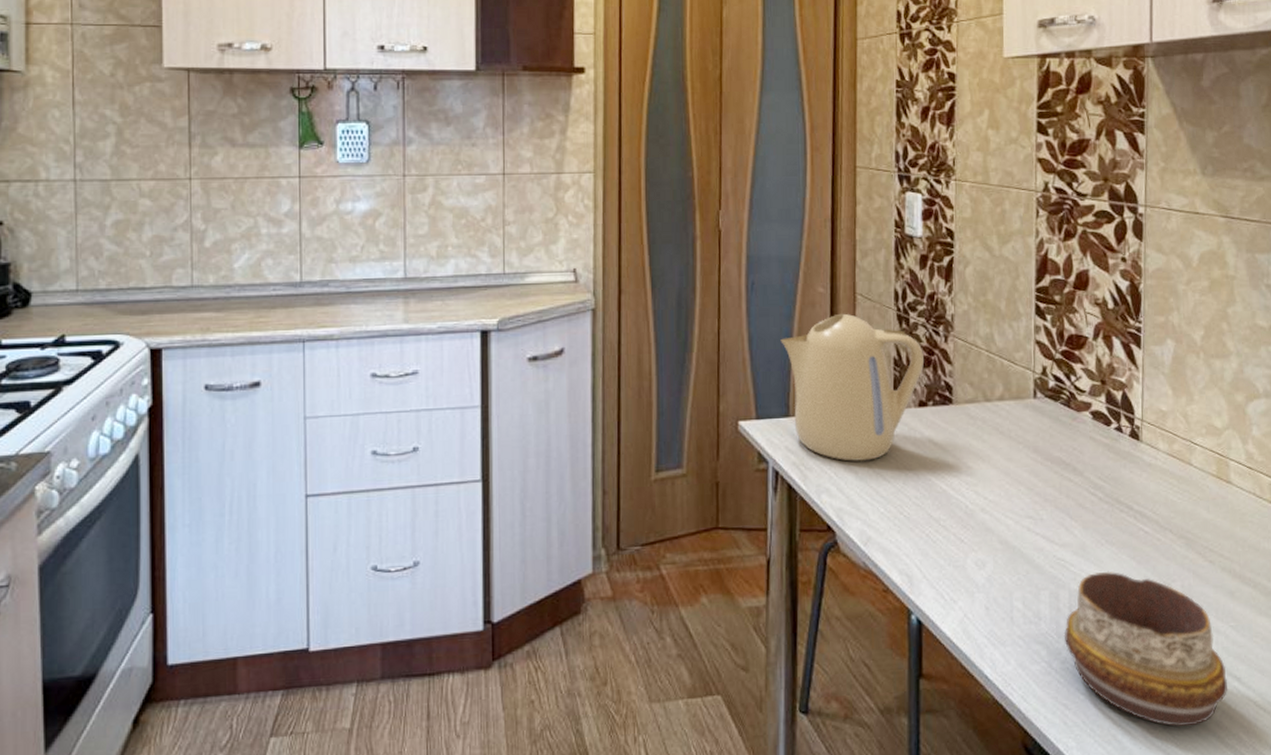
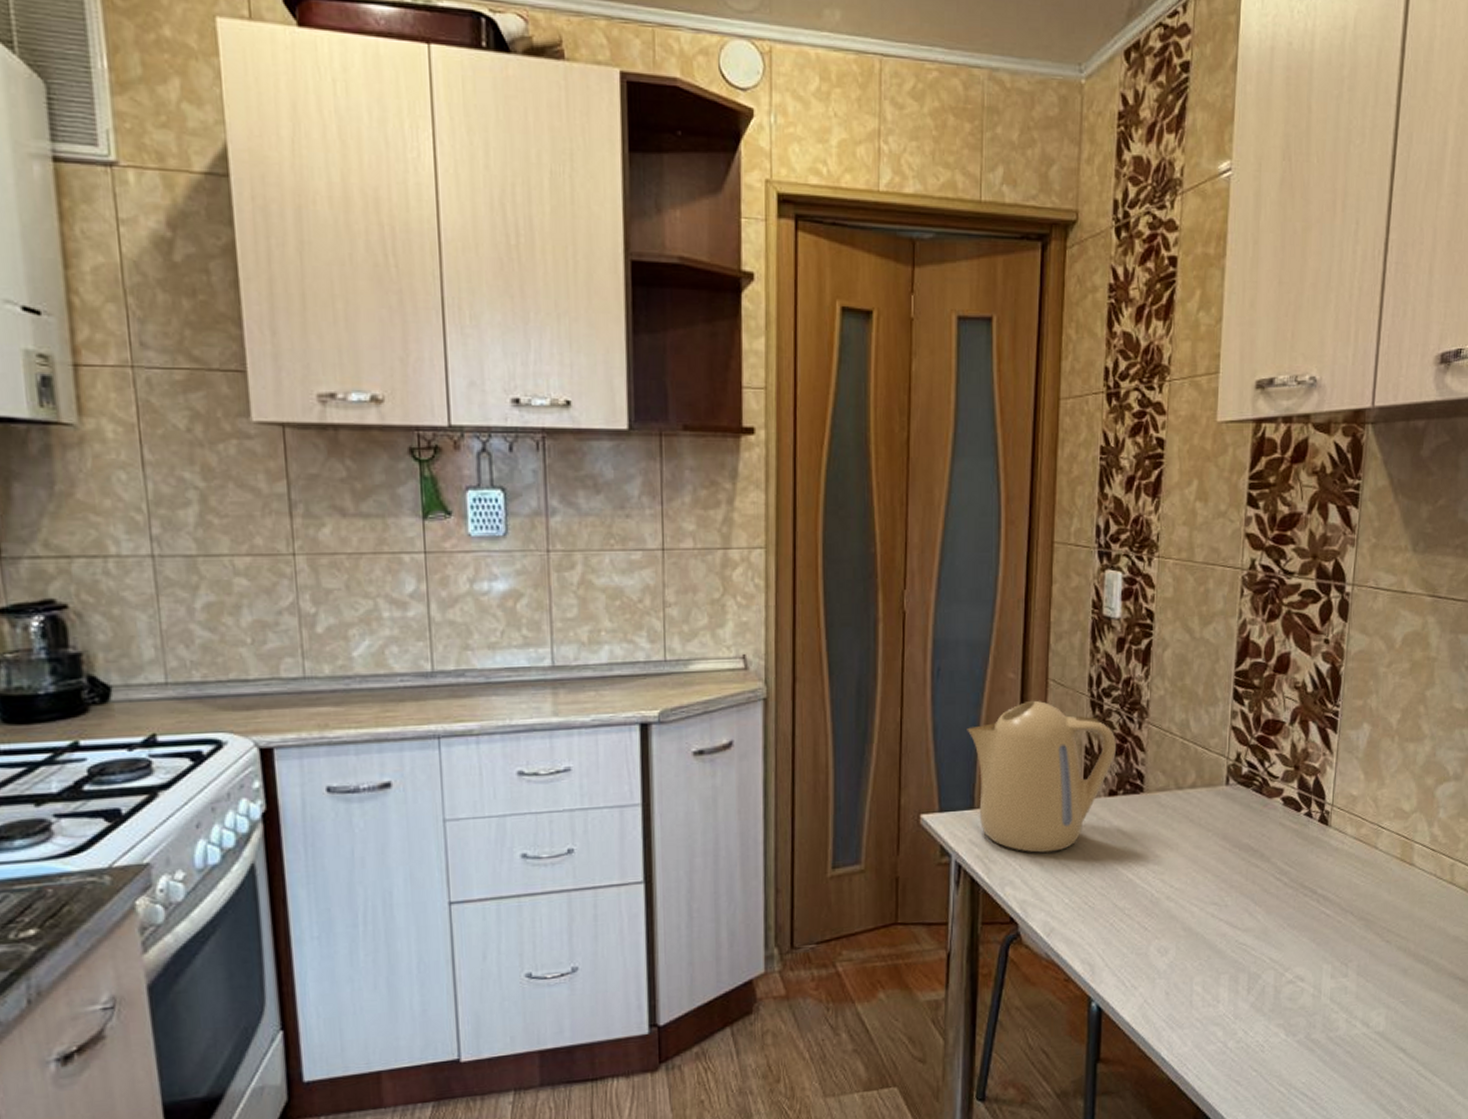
decorative bowl: present [1063,571,1228,727] -> none [1240,953,1394,1097]

